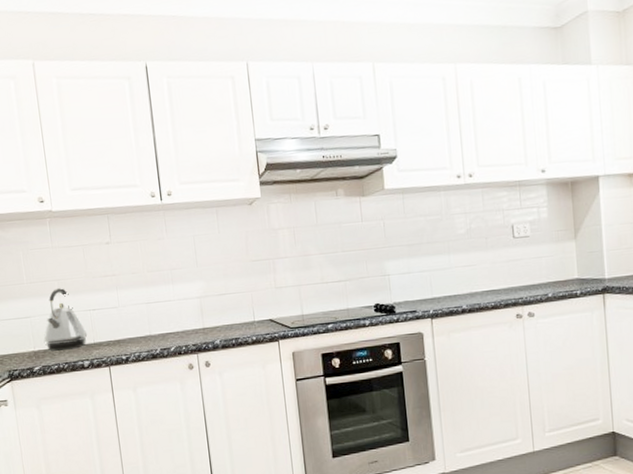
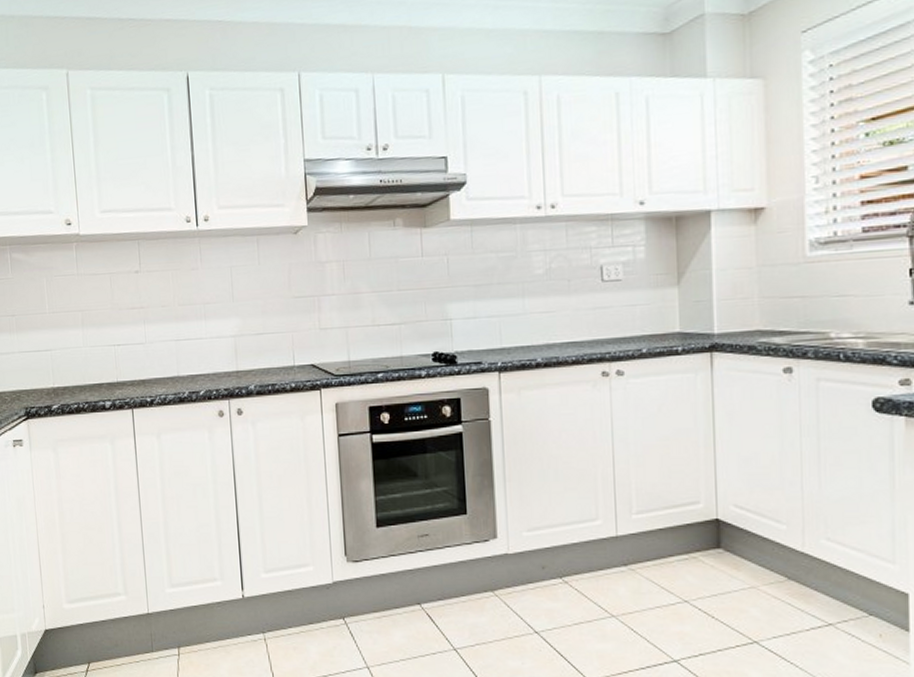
kettle: present [44,288,87,351] -> none [65,320,110,389]

